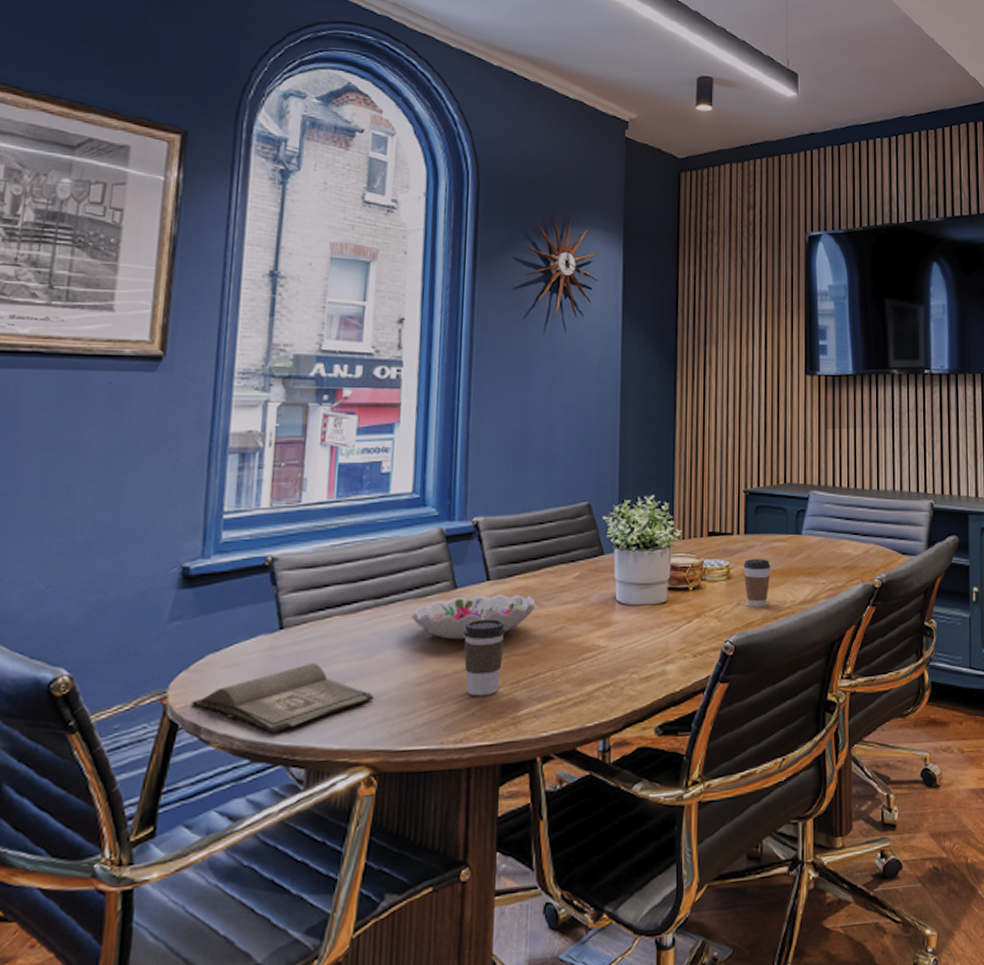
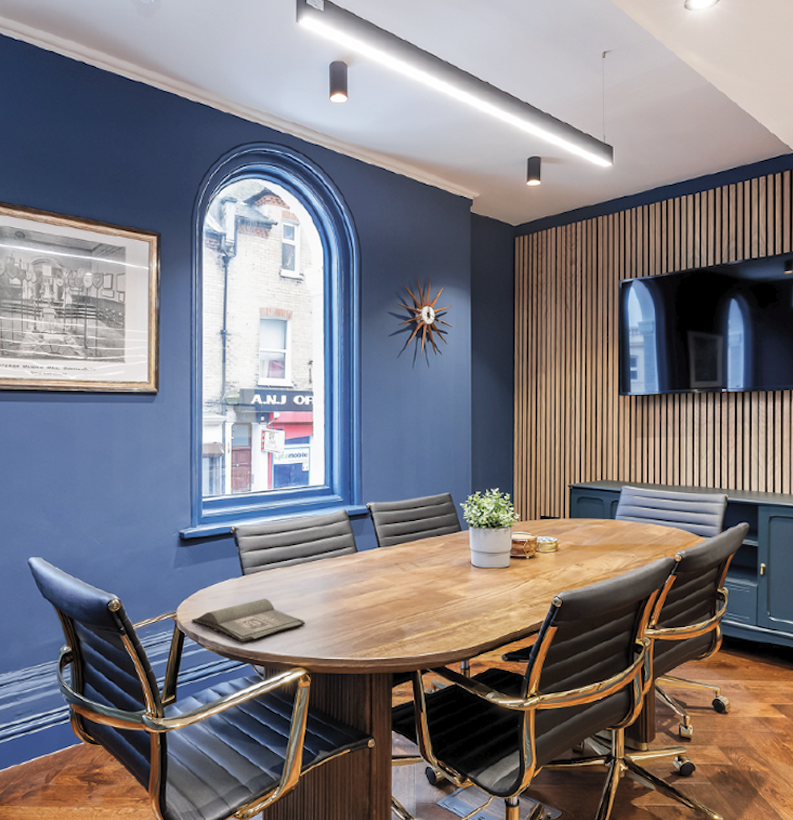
decorative bowl: present [410,593,536,640] -> none [327,557,413,587]
coffee cup: present [463,618,505,697] -> none [364,574,392,626]
coffee cup: present [743,559,771,608] -> none [568,537,590,573]

